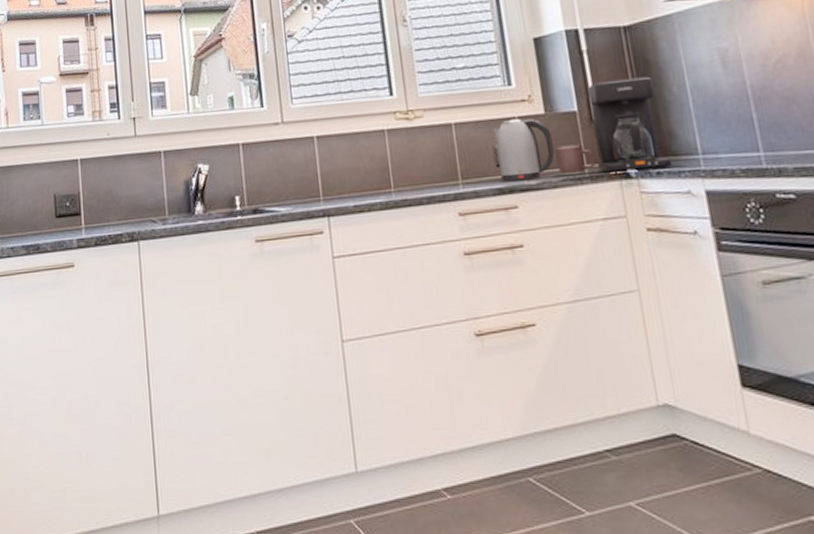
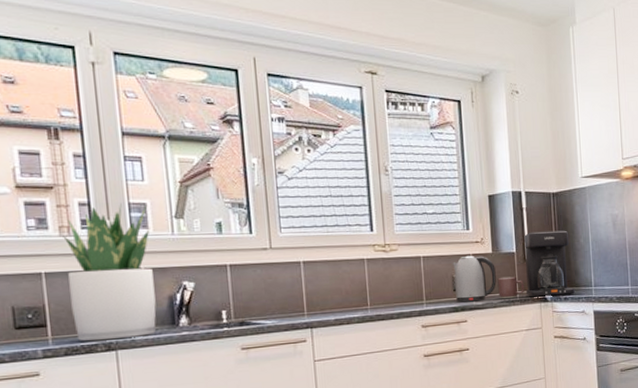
planter: none [95,84,174,231] -> present [63,204,157,342]

